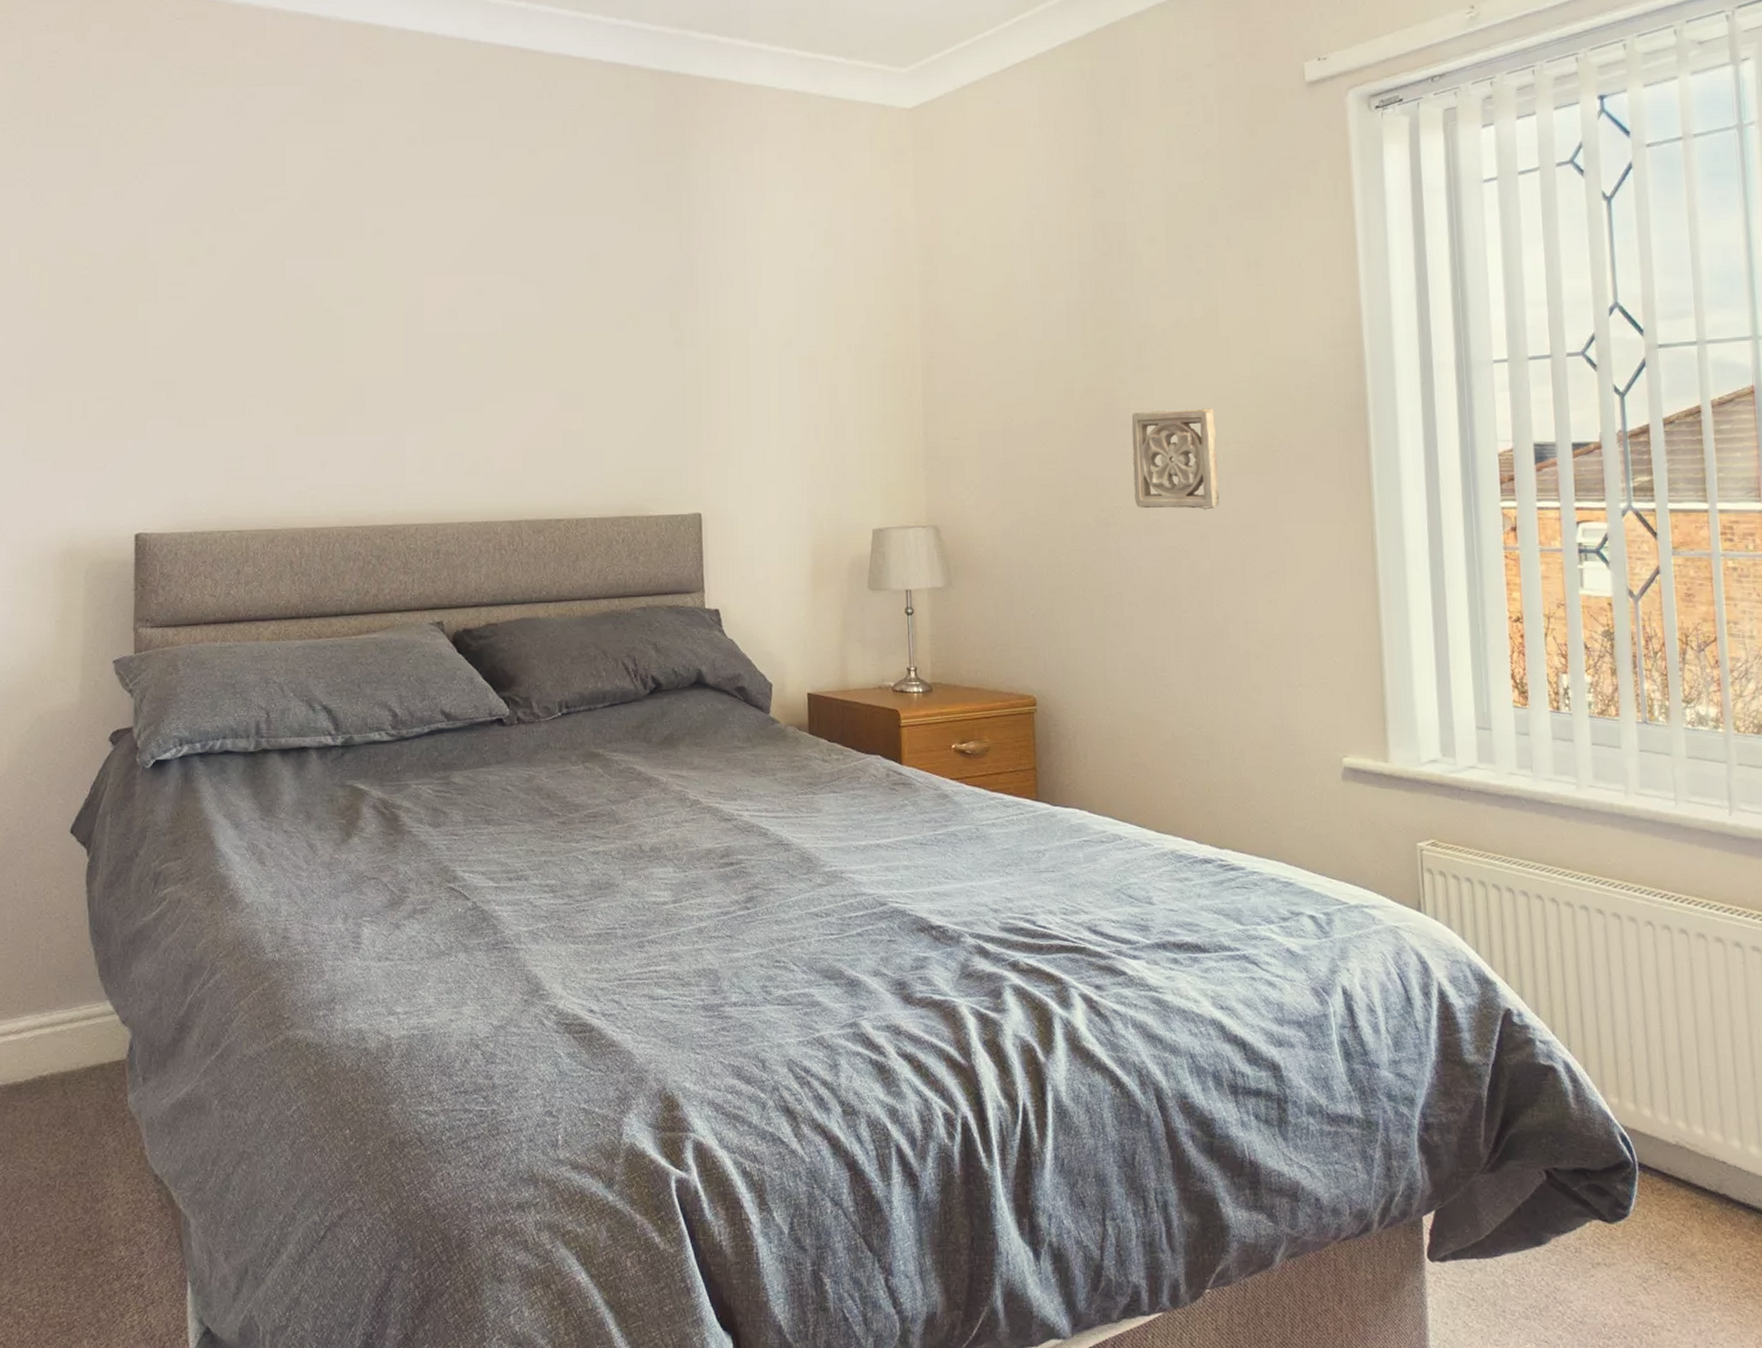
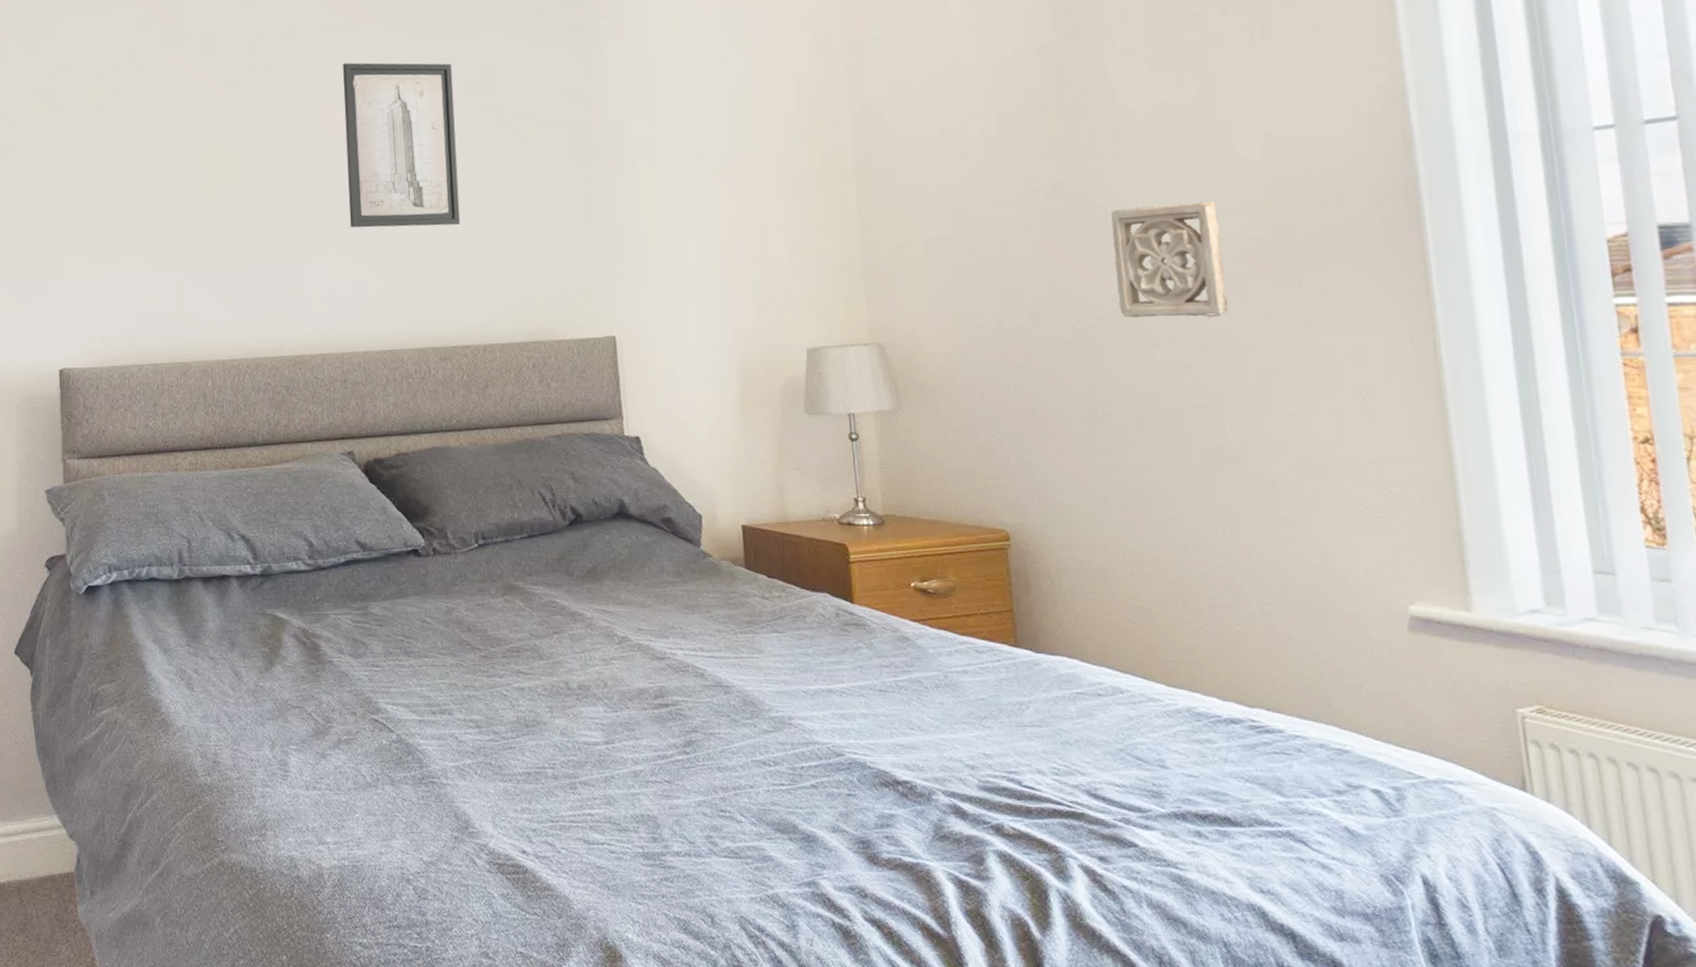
wall art: none [450,235,560,401] -> present [342,62,461,228]

